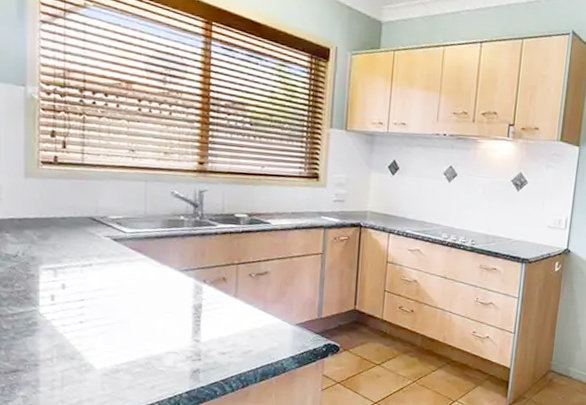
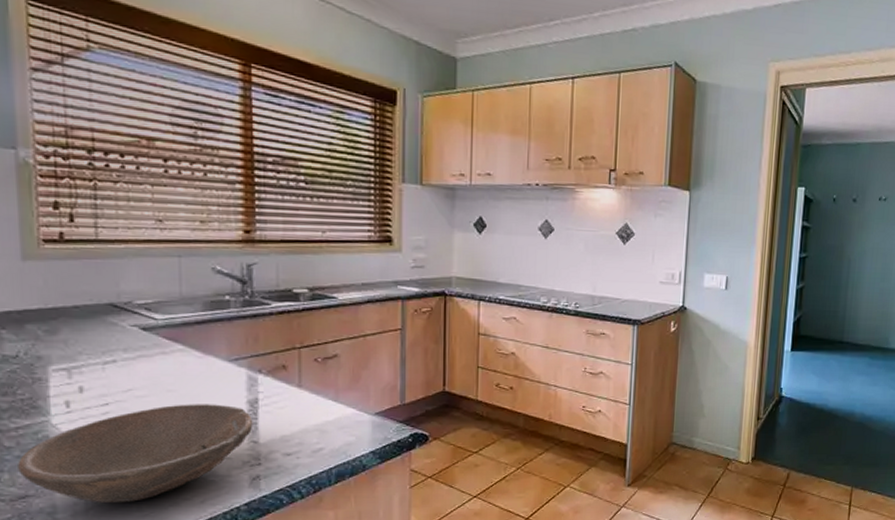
bowl: none [12,304,197,383] -> present [18,404,253,504]

